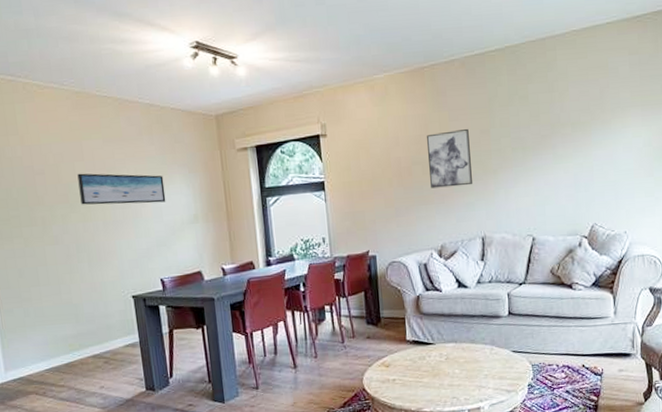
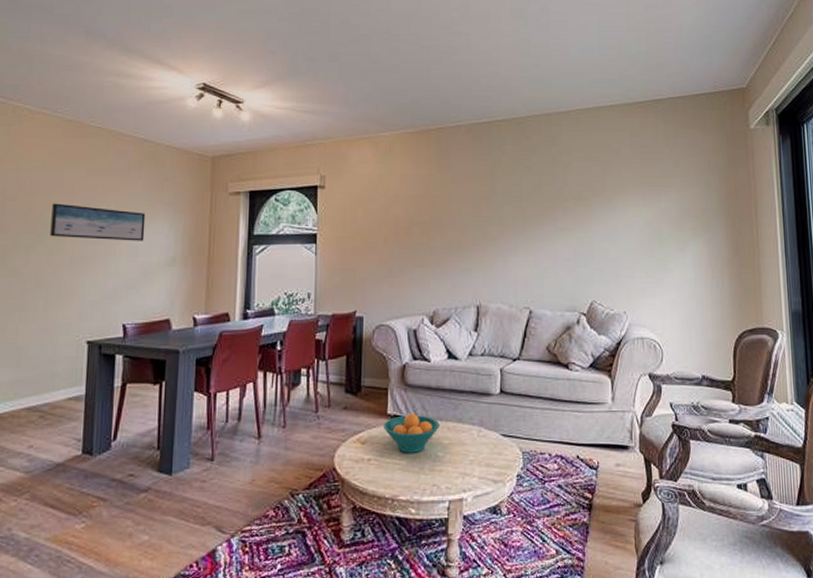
fruit bowl: none [404,337,455,372] -> present [384,412,439,453]
wall art: present [426,128,473,188] -> none [427,193,472,251]

